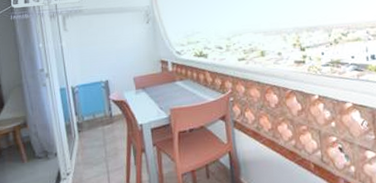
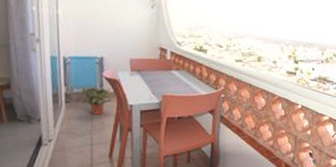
potted plant: none [91,110,123,141] -> present [80,86,114,115]

